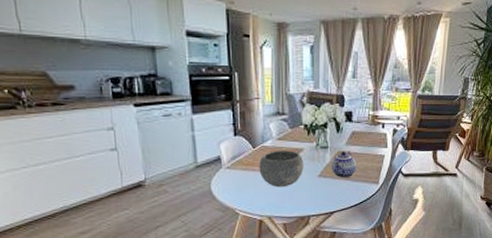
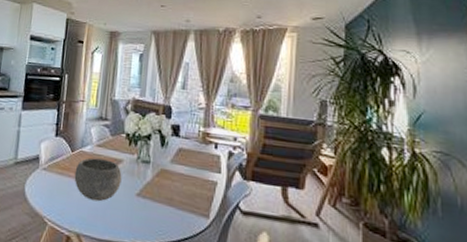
teapot: present [331,151,356,177] -> none [152,169,182,203]

